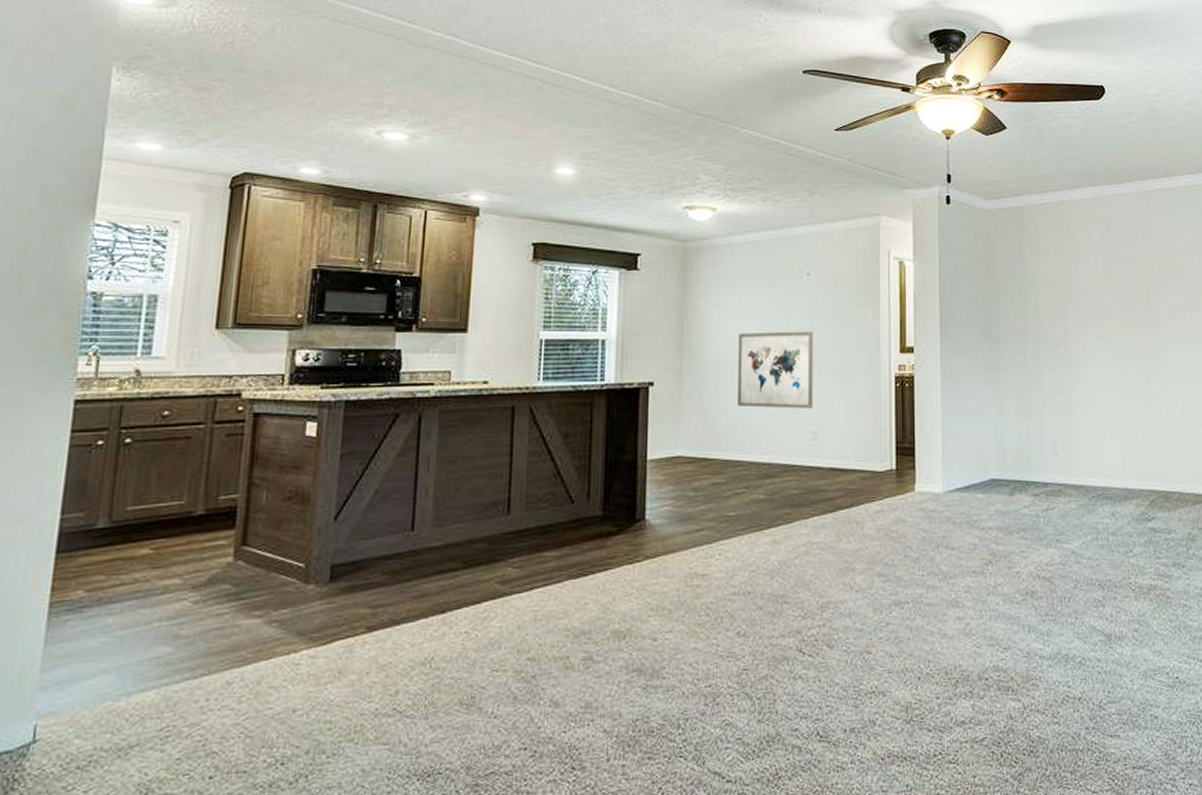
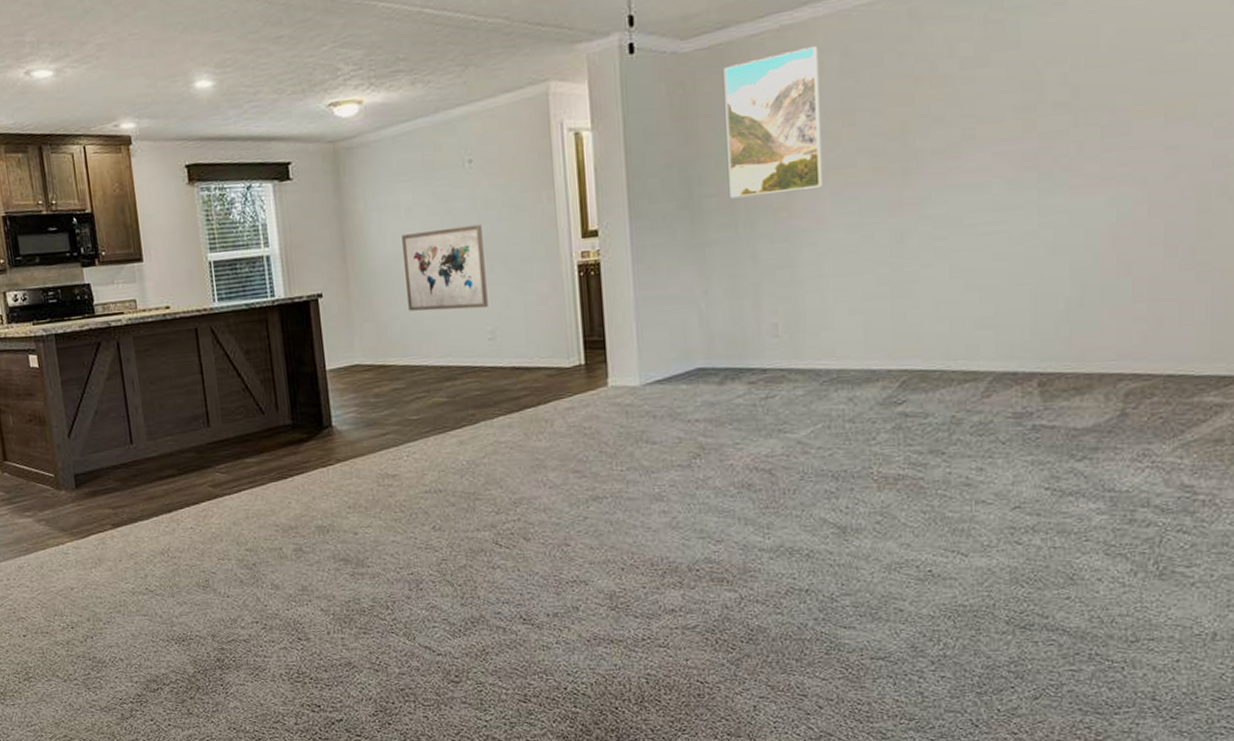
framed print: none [1018,220,1090,332] -> present [724,46,822,199]

